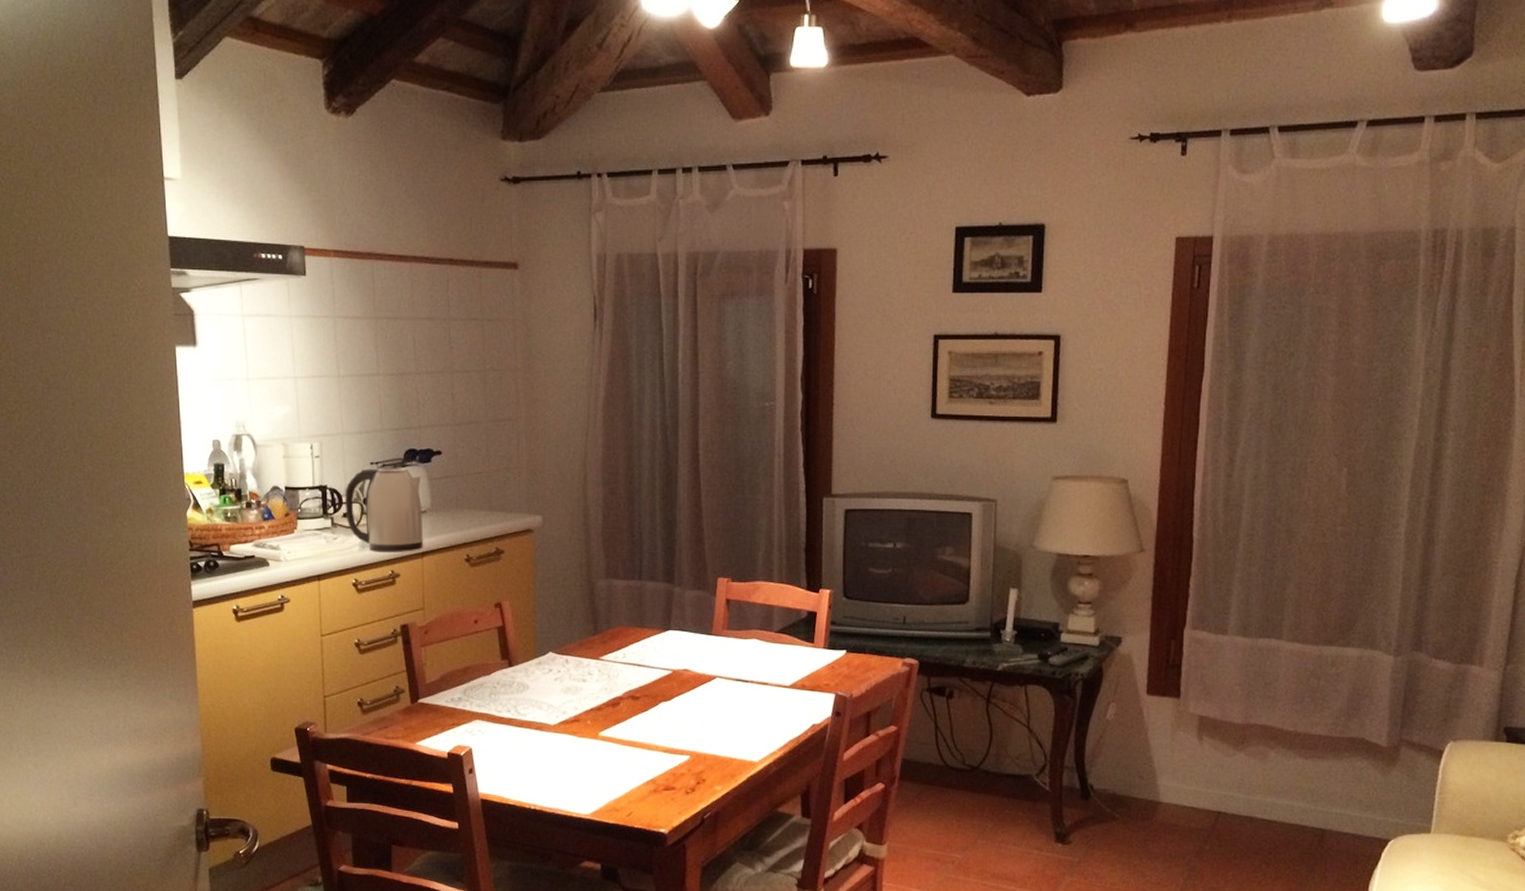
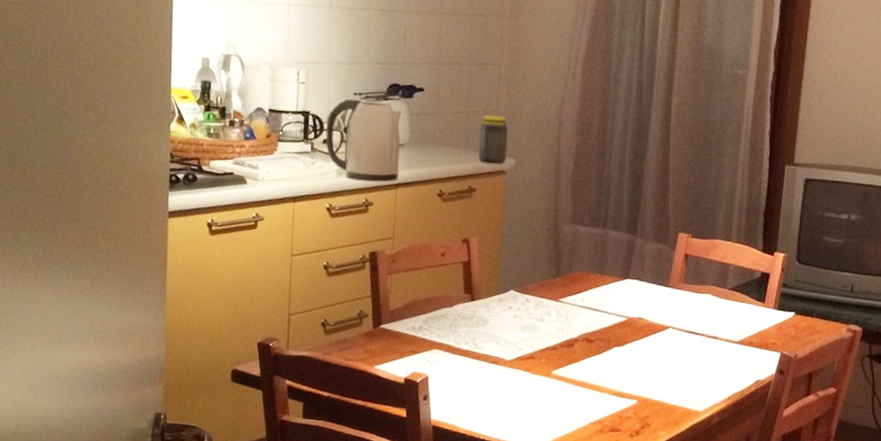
jar: none [502,472,533,524] -> present [478,115,509,165]

